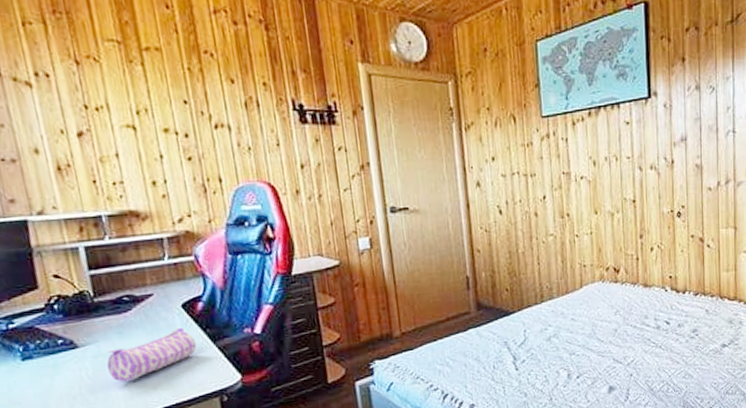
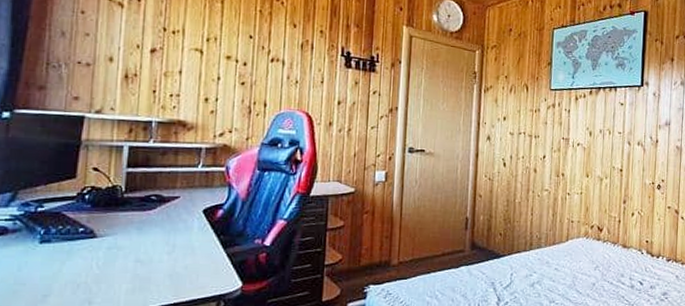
pencil case: present [107,327,197,382] -> none [119,230,208,276]

